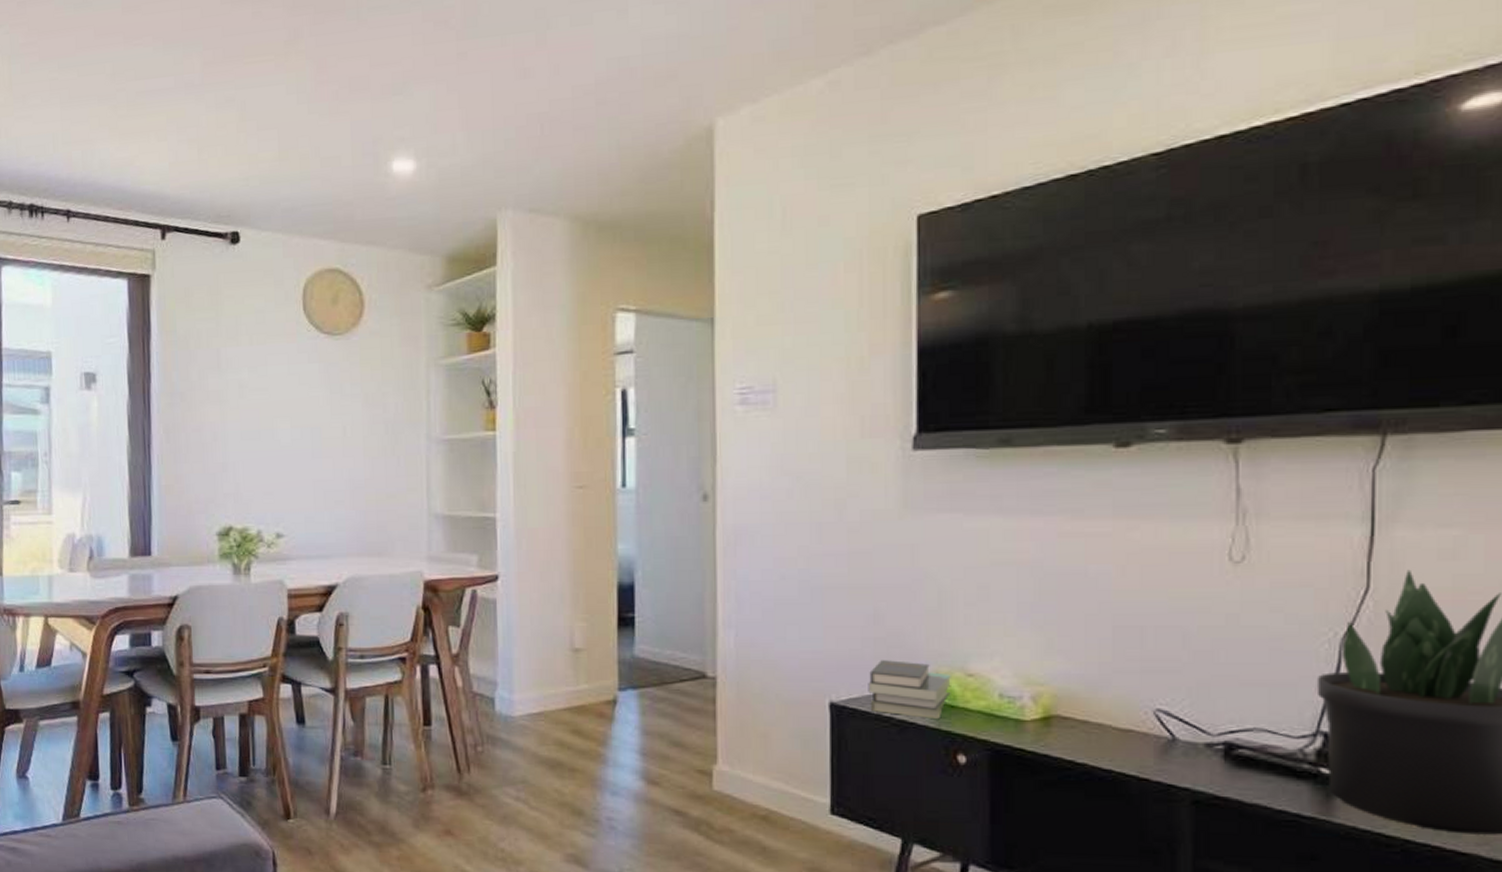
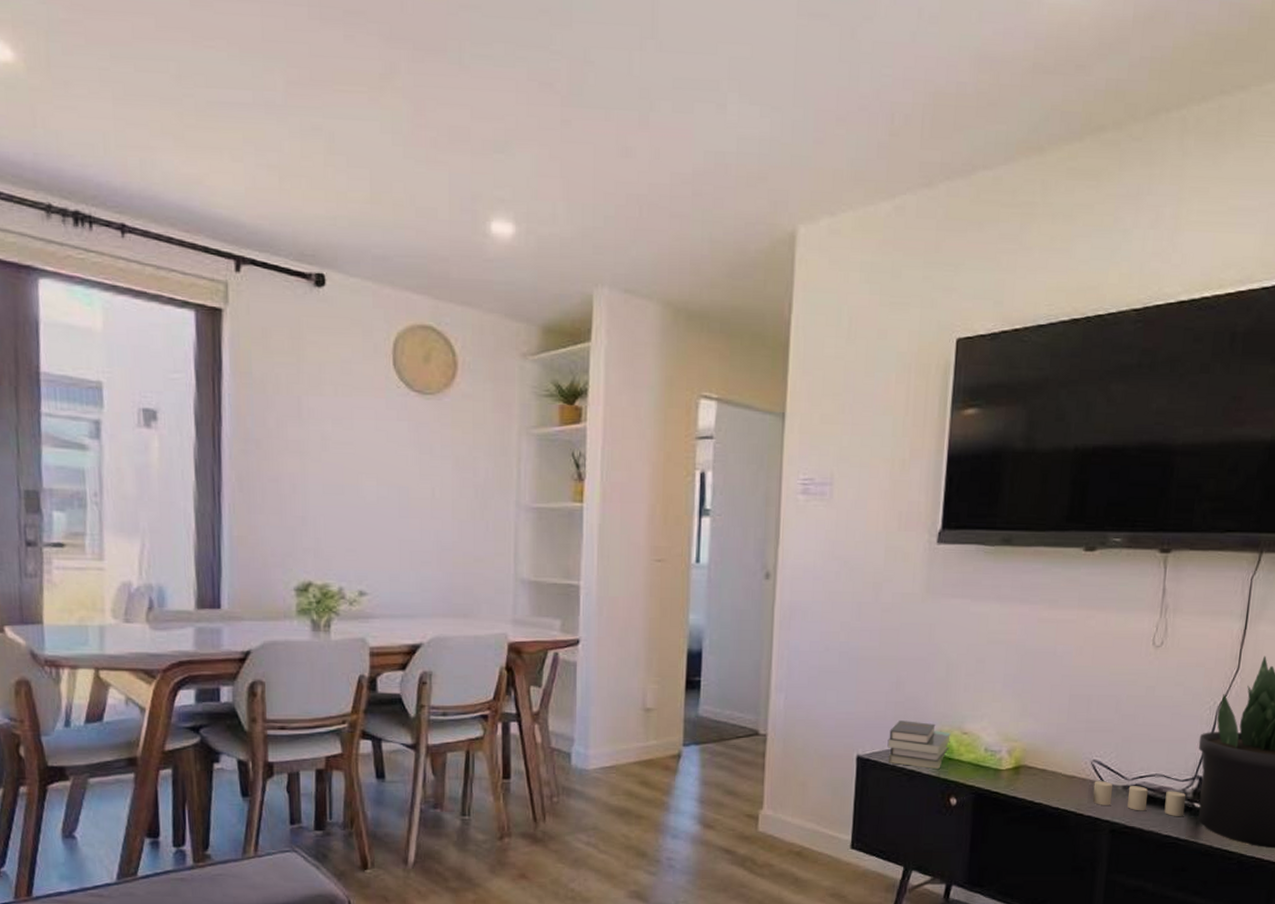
candle: none [1160,736,1306,787] -> present [1092,781,1187,817]

